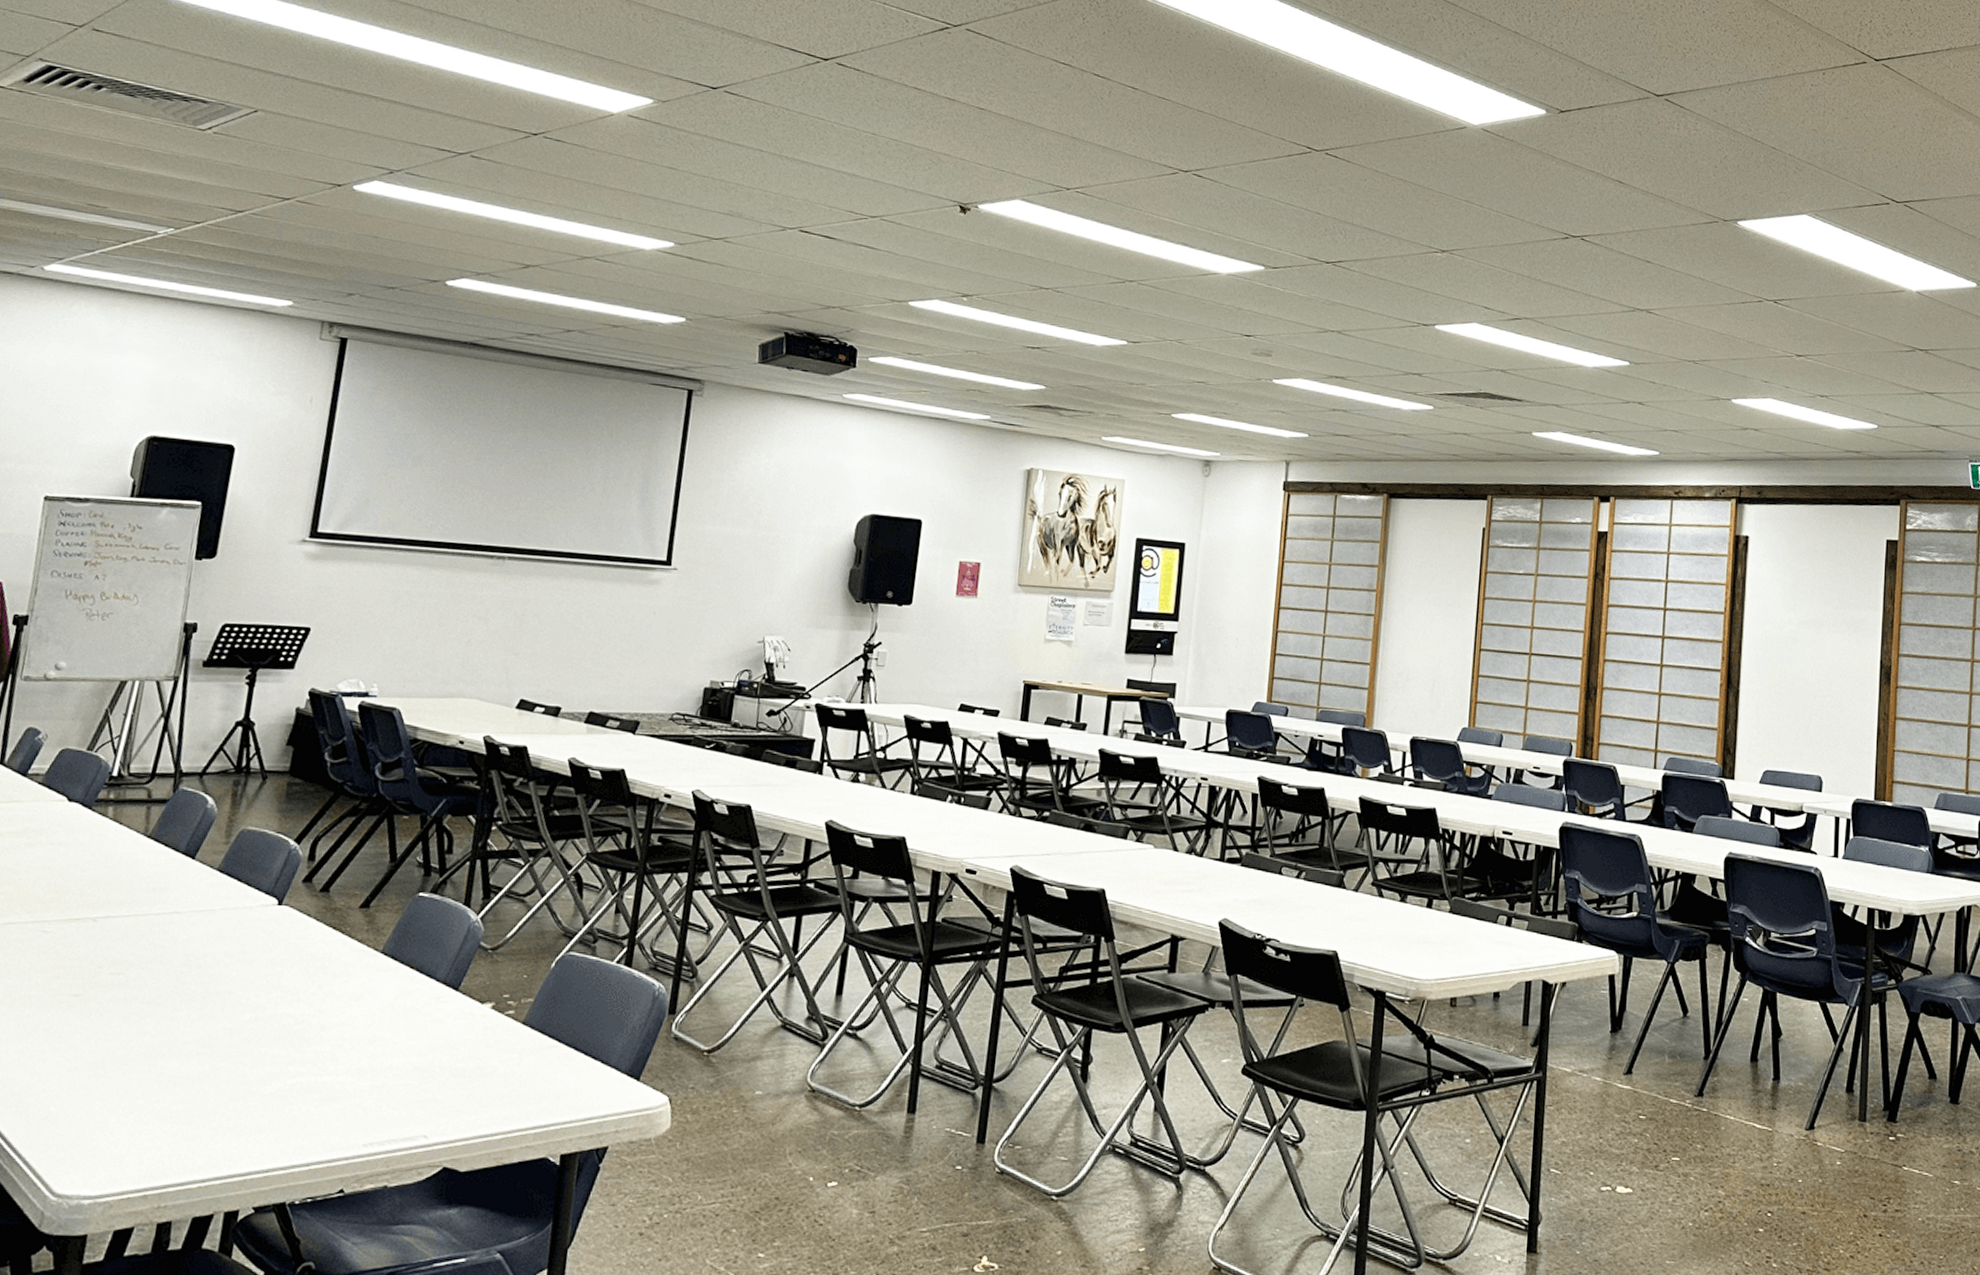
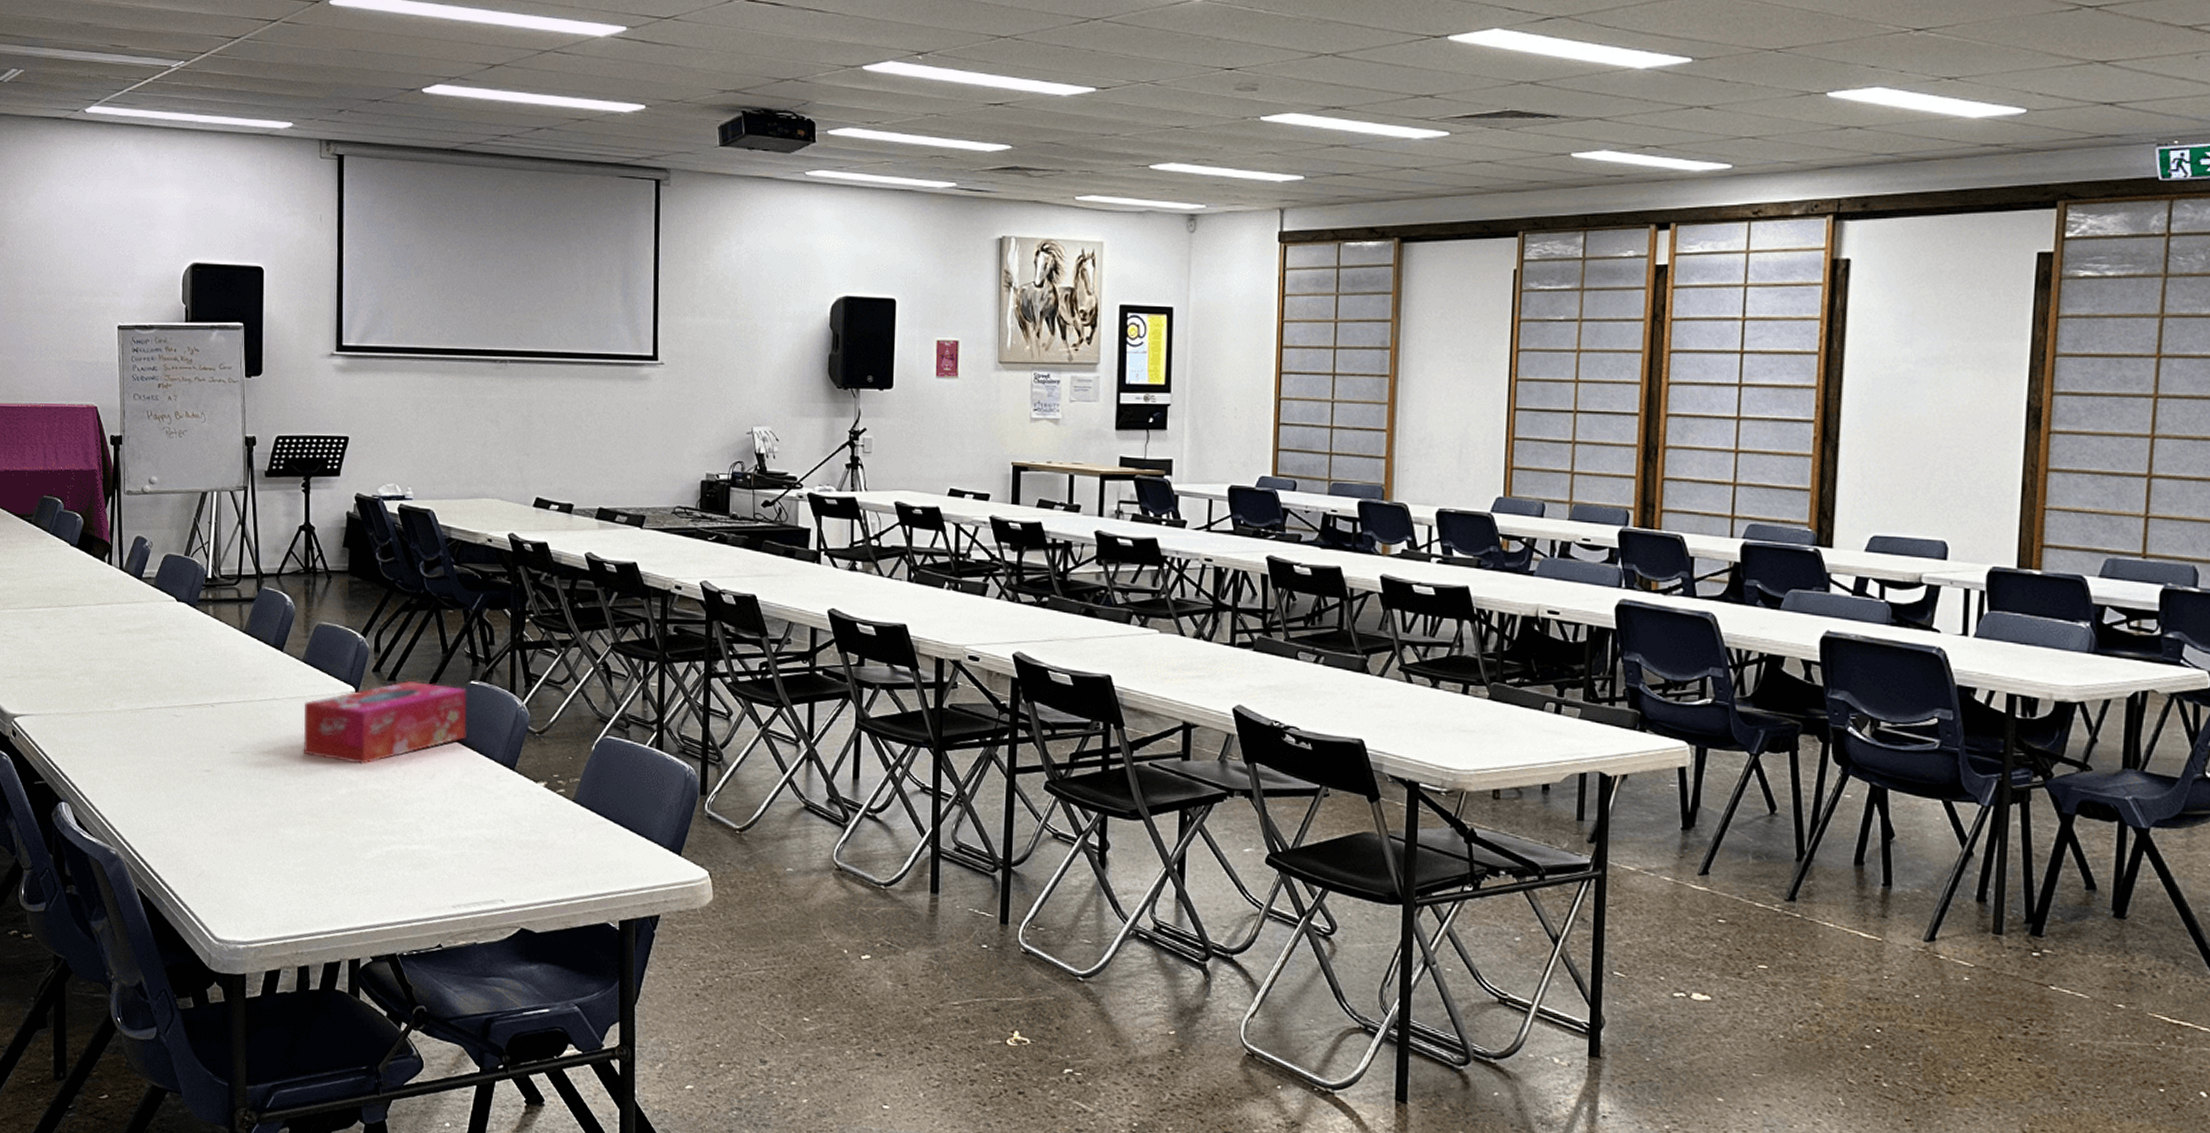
tissue box: none [203,893,414,986] -> present [304,681,467,764]

